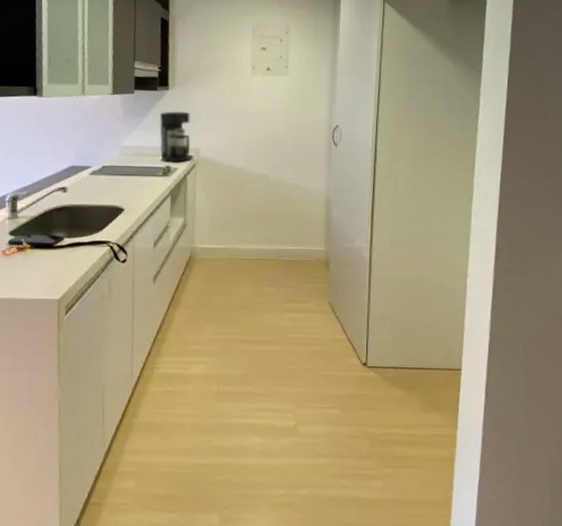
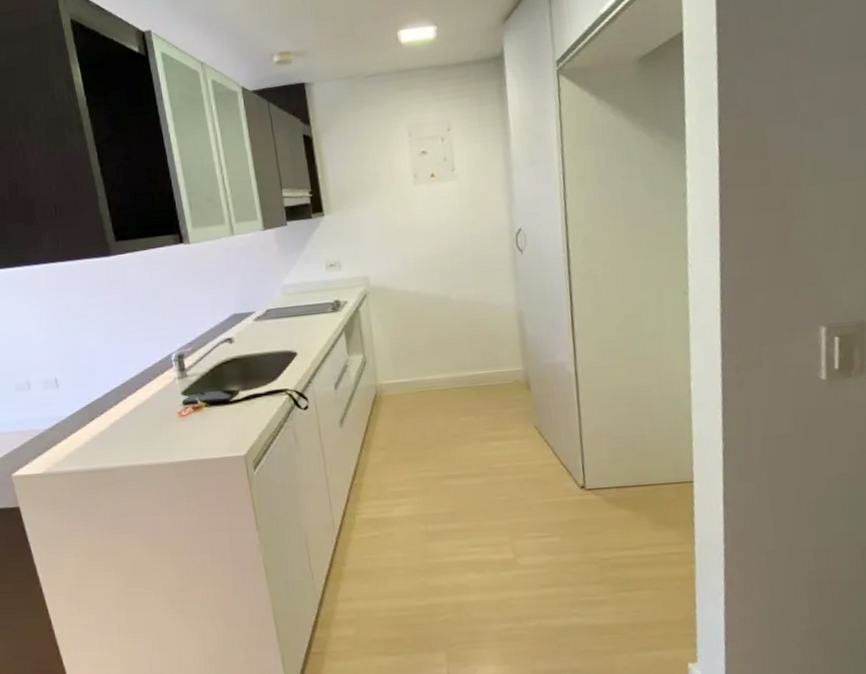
coffee maker: present [159,111,194,163] -> none [319,237,363,297]

